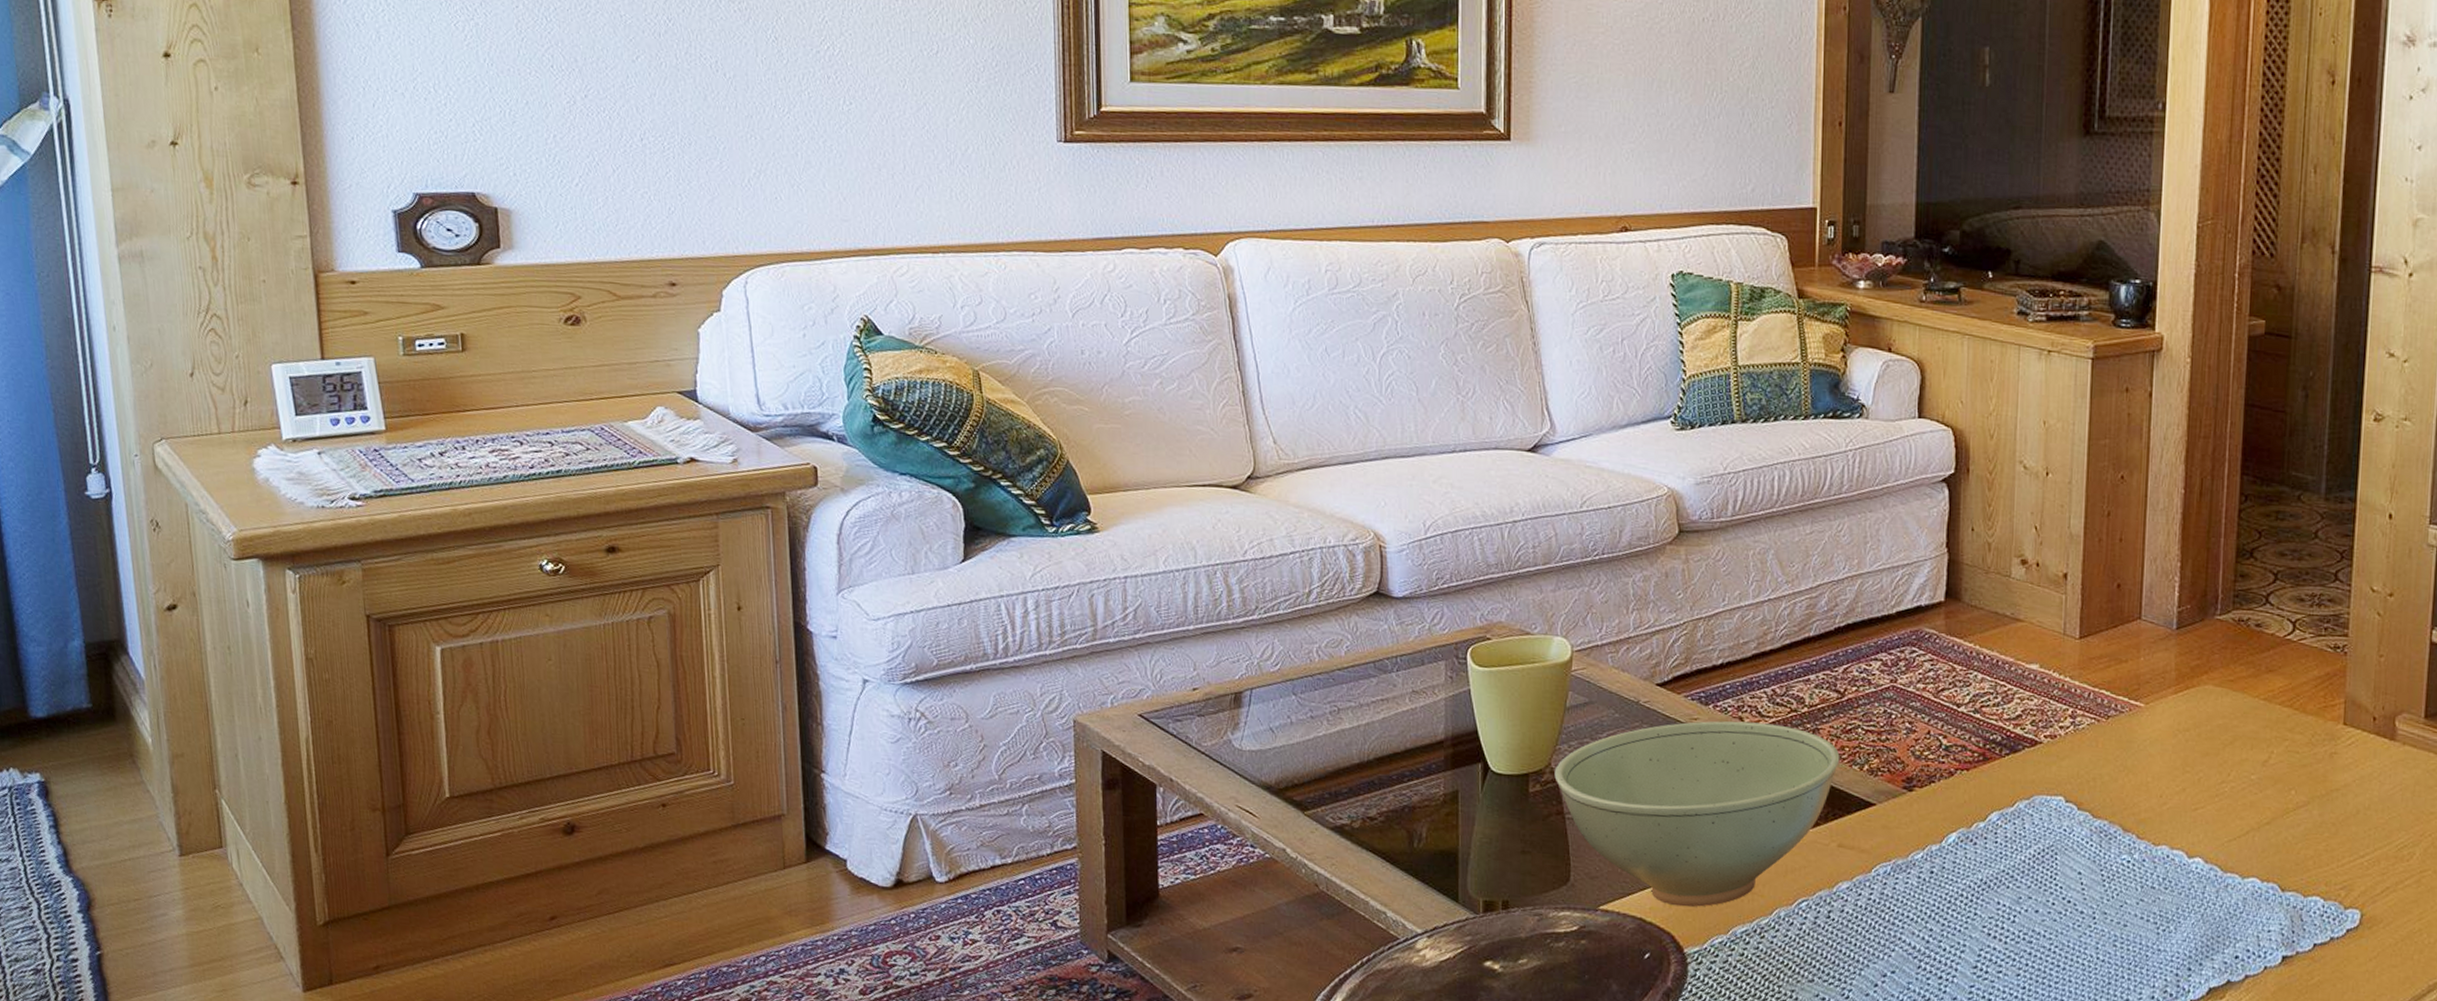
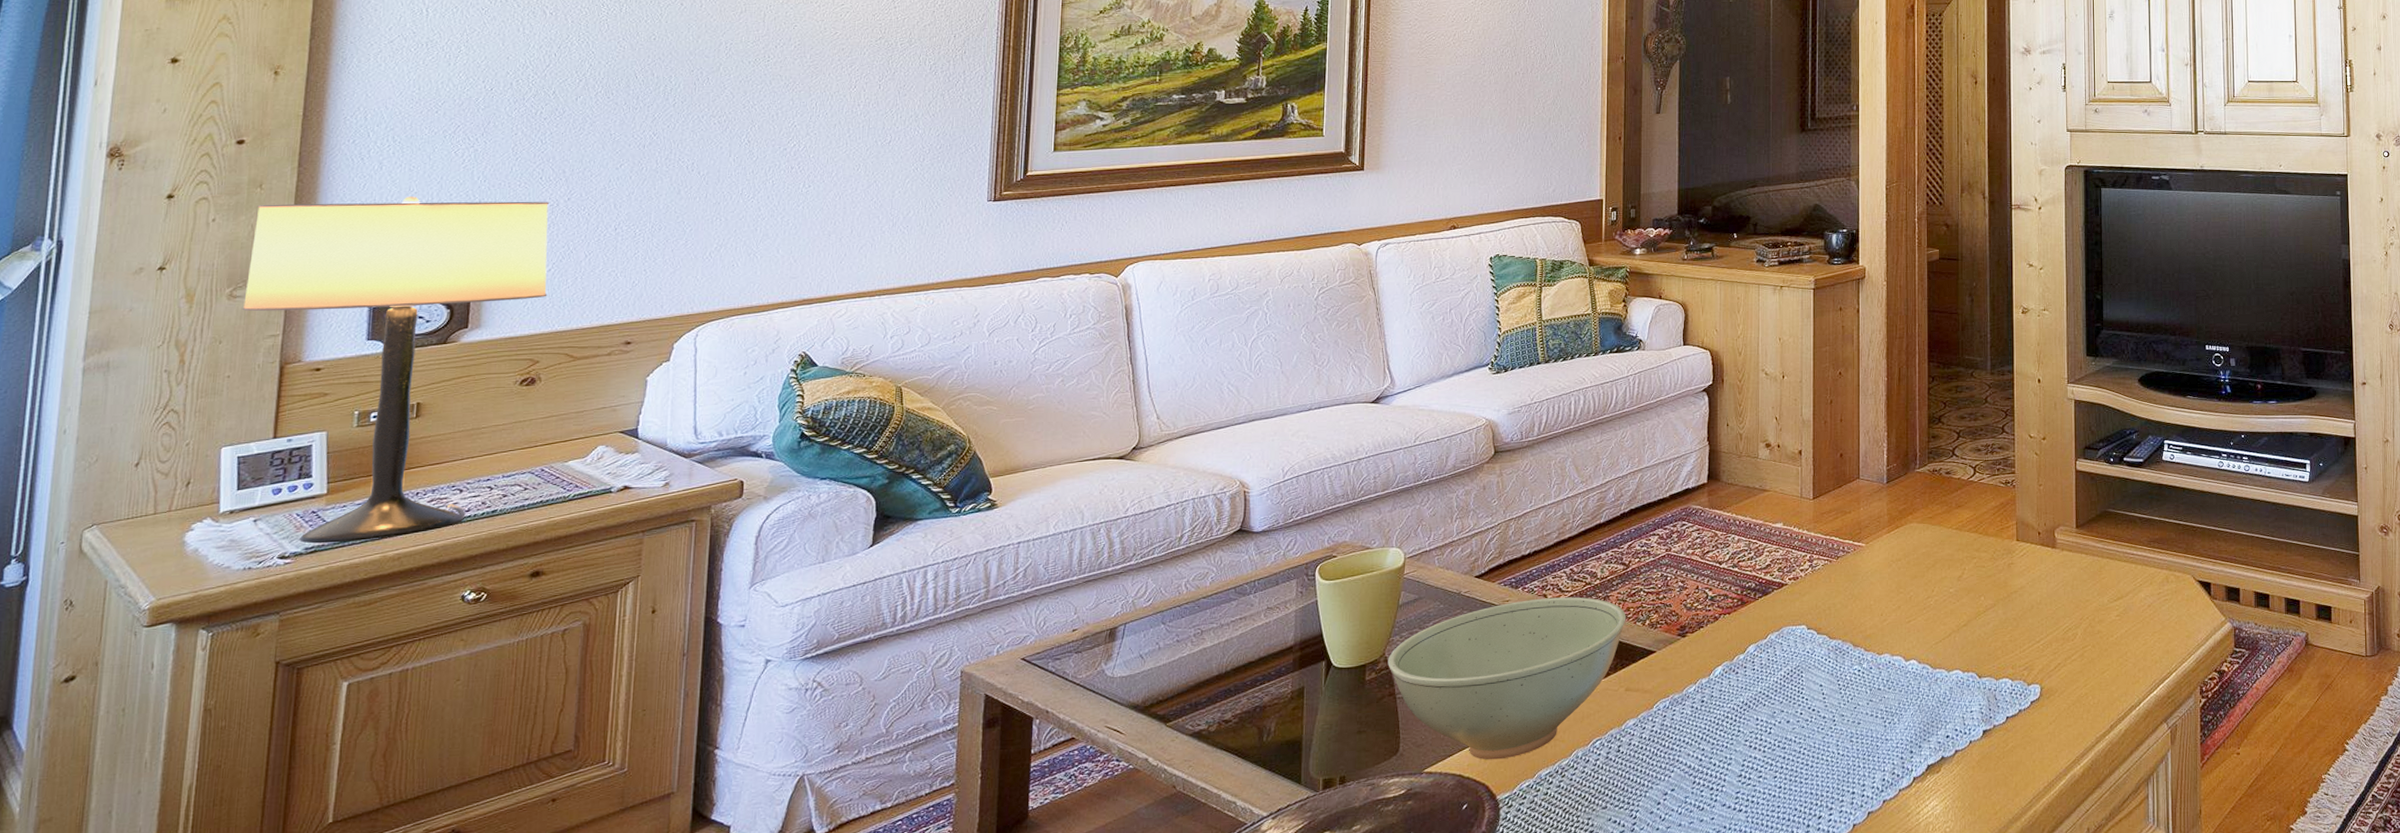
table lamp: none [257,73,579,489] -> present [242,196,550,544]

